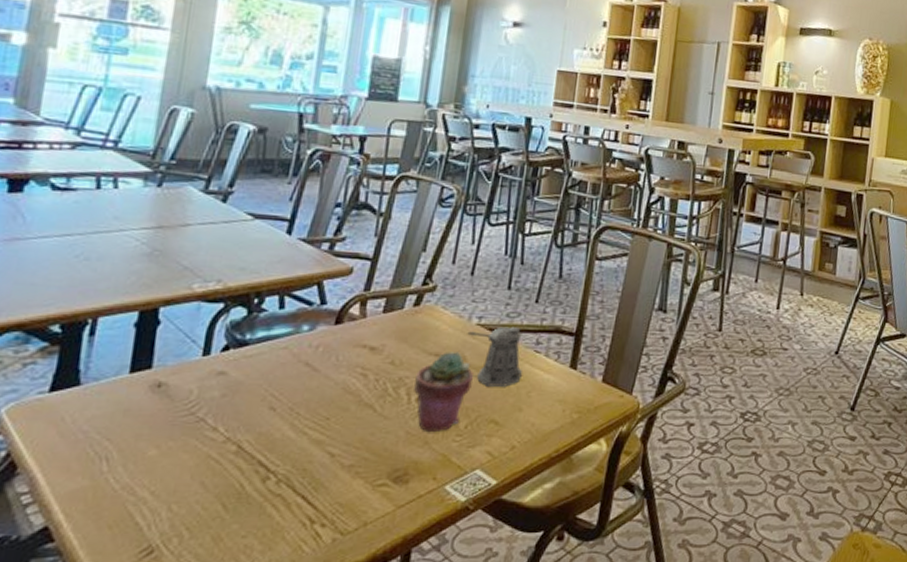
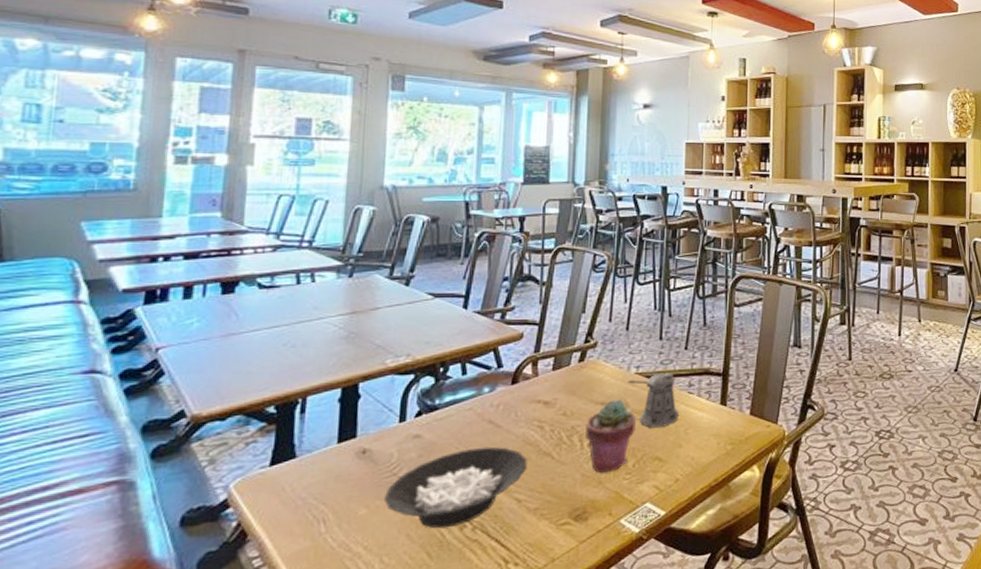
cereal bowl: none [177,391,346,479] -> present [383,446,527,529]

